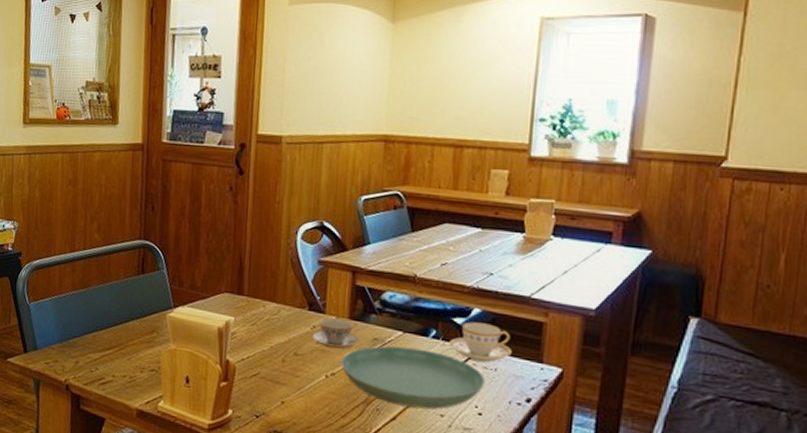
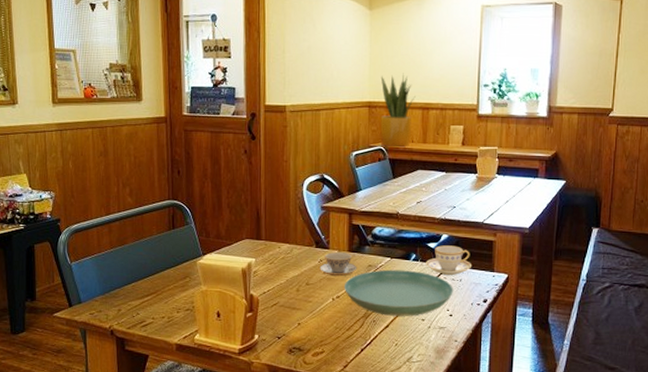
planter: none [397,101,446,193] -> present [380,73,416,147]

